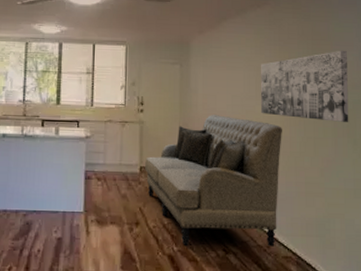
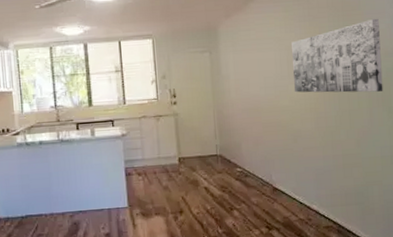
sofa: present [144,115,282,247] -> none [182,98,317,227]

